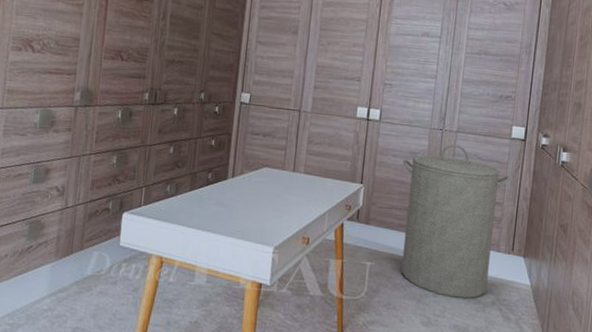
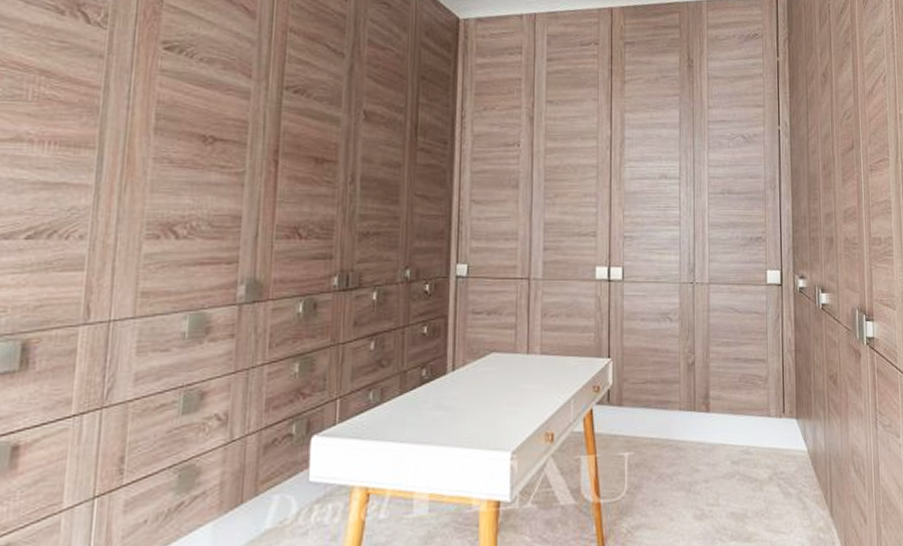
laundry hamper: present [401,144,510,299] -> none [653,298,771,480]

